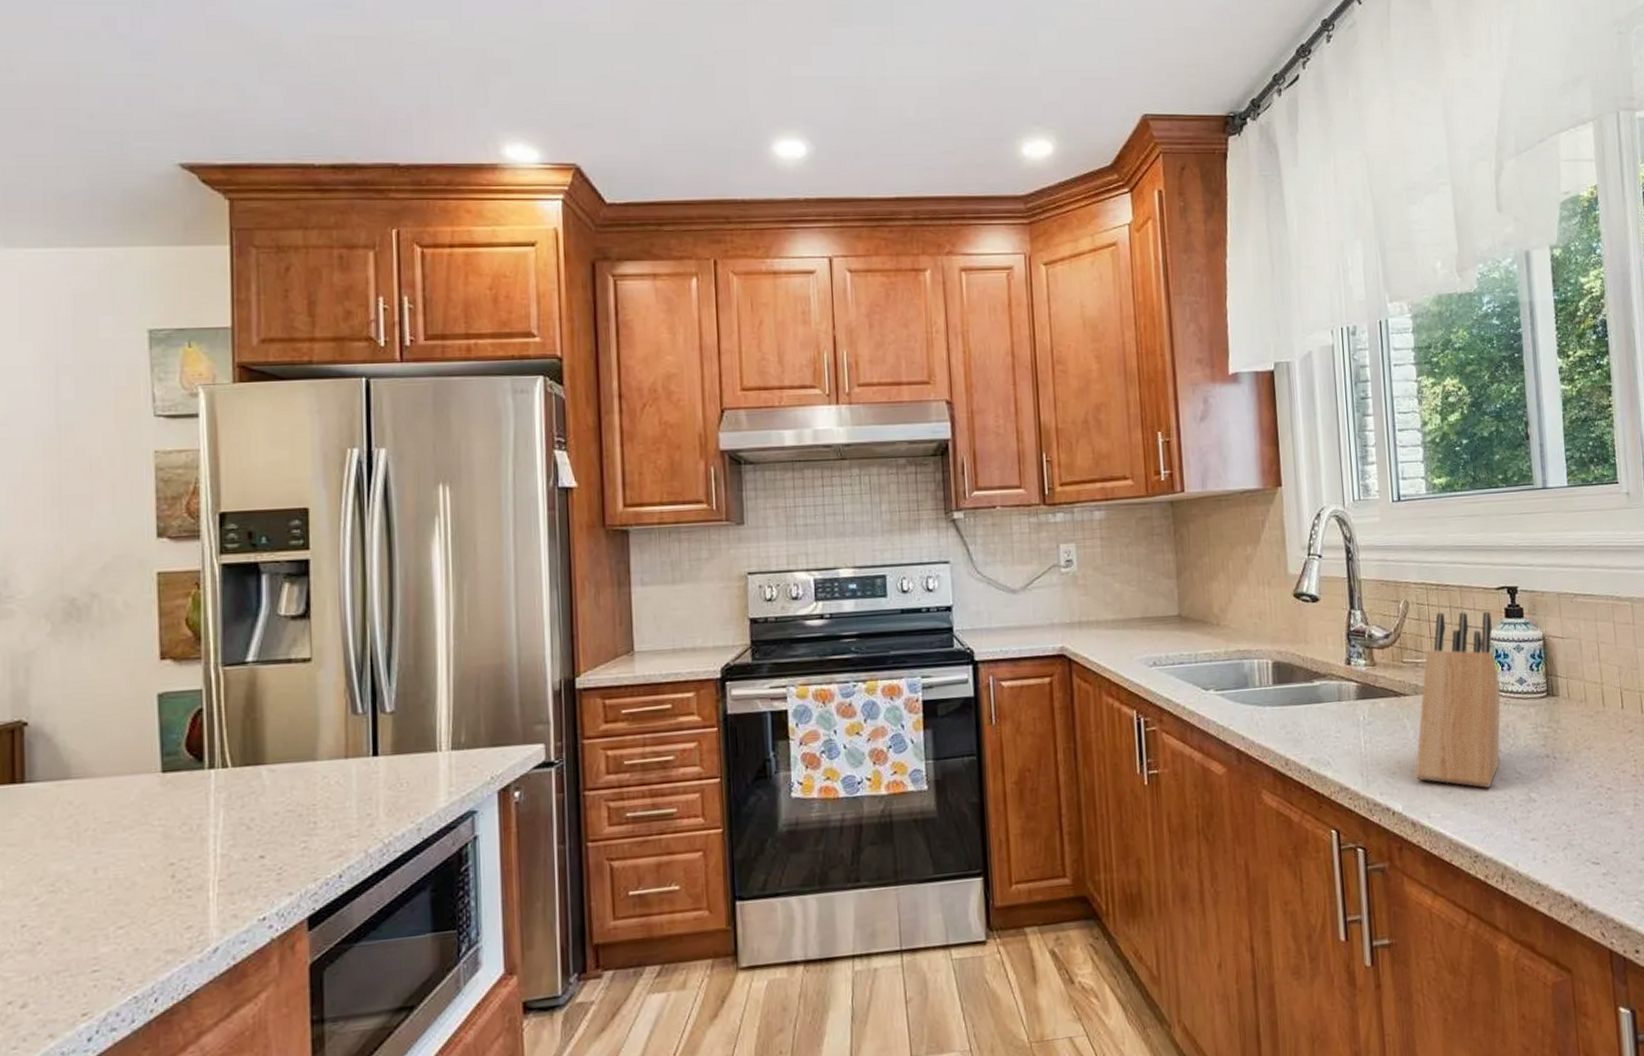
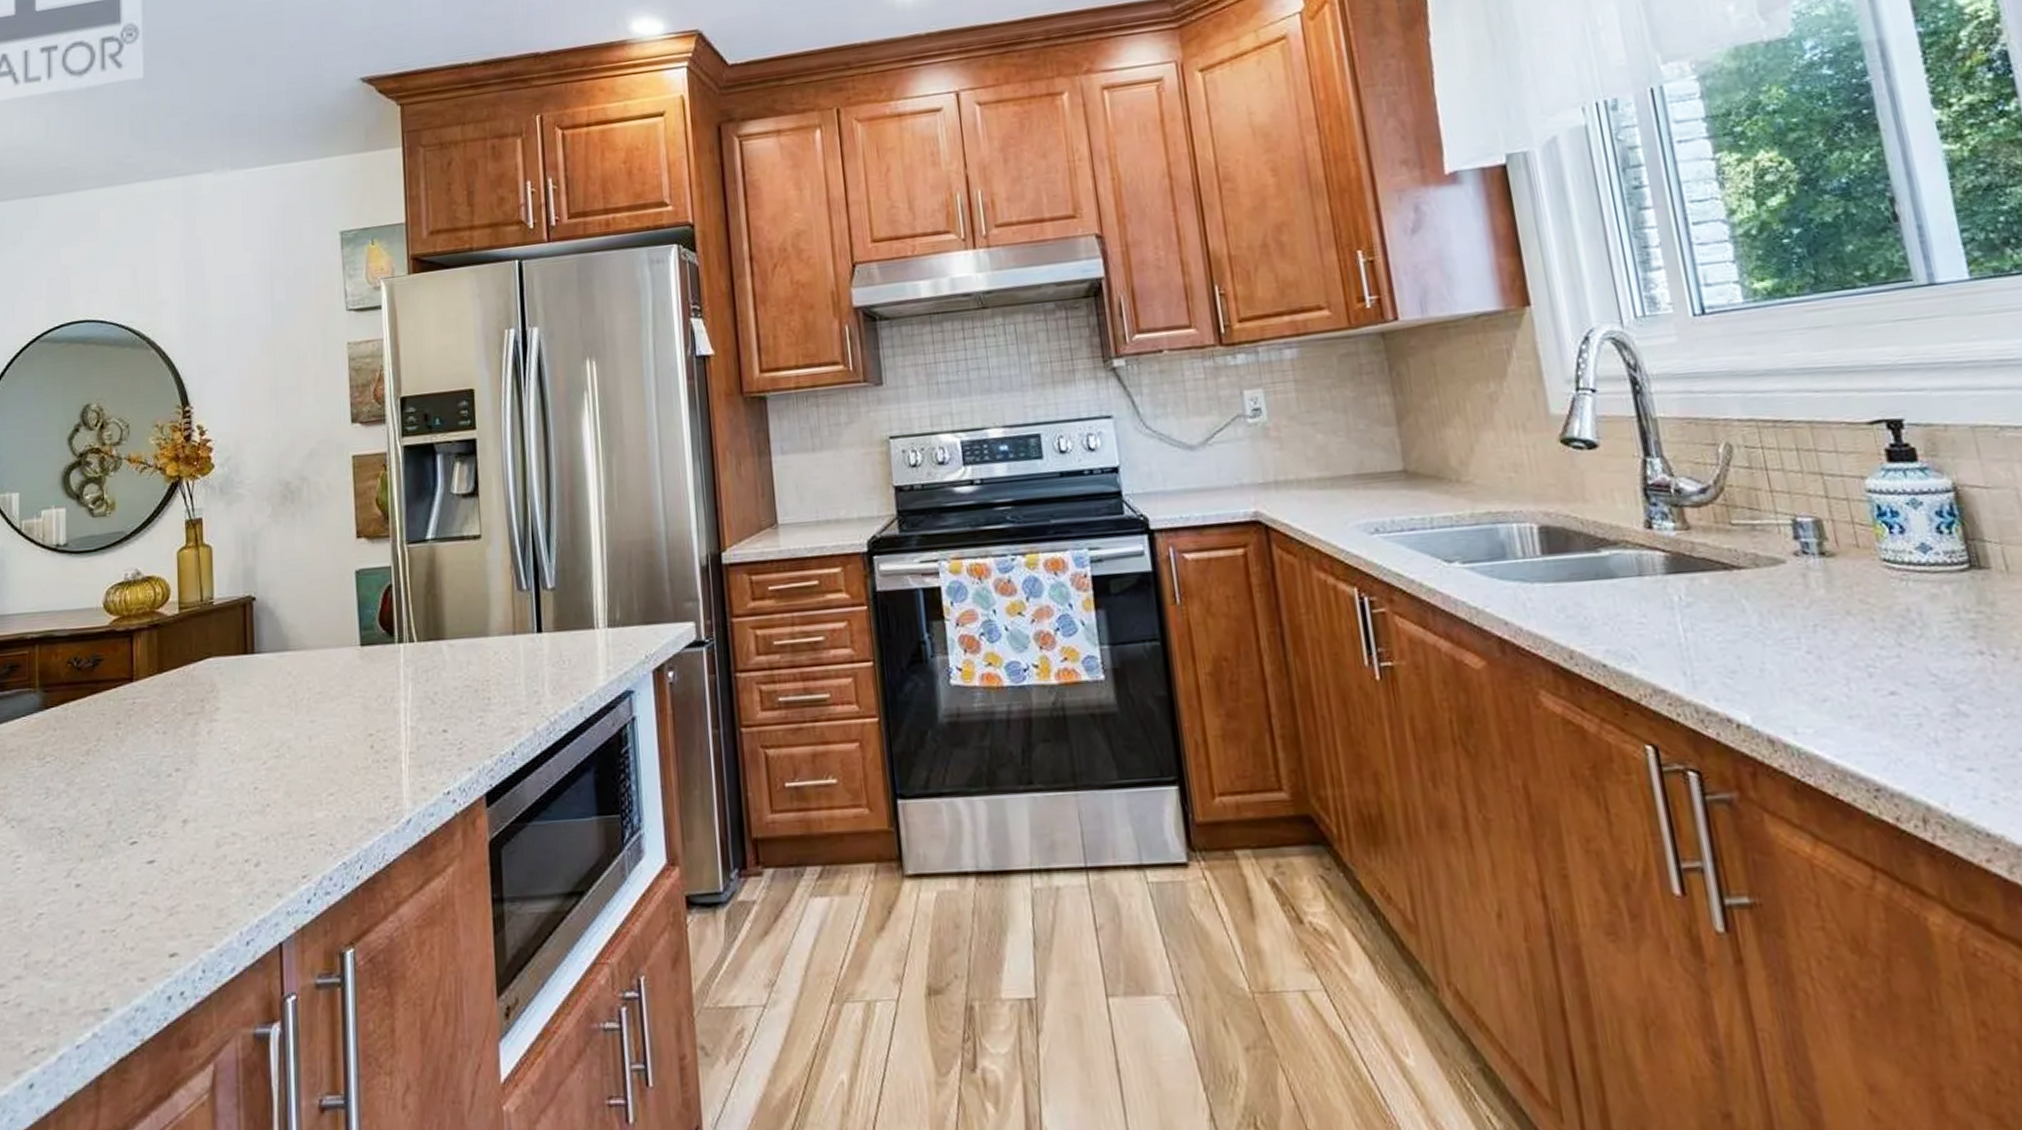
knife block: present [1415,611,1501,788] -> none [1765,454,1901,695]

